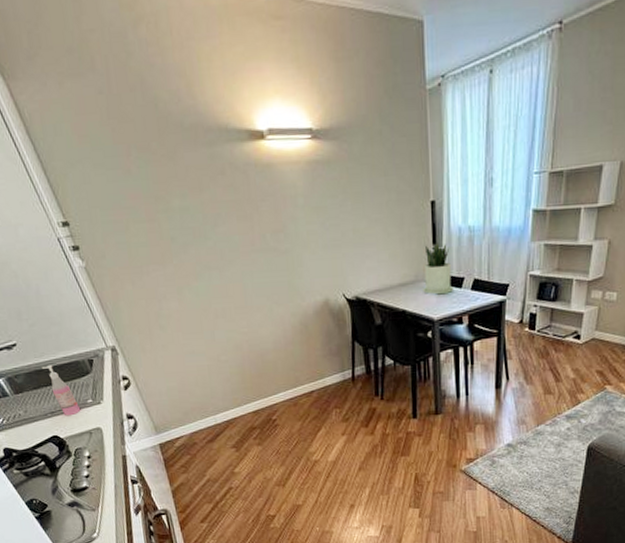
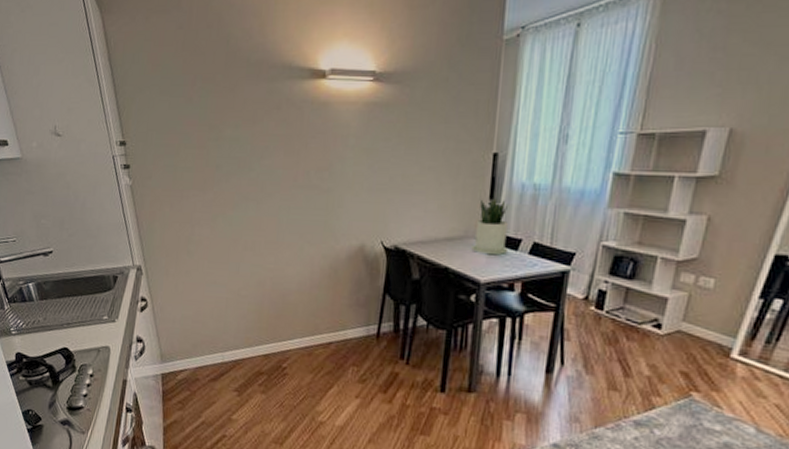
soap dispenser: present [41,364,81,416] -> none [69,275,95,330]

